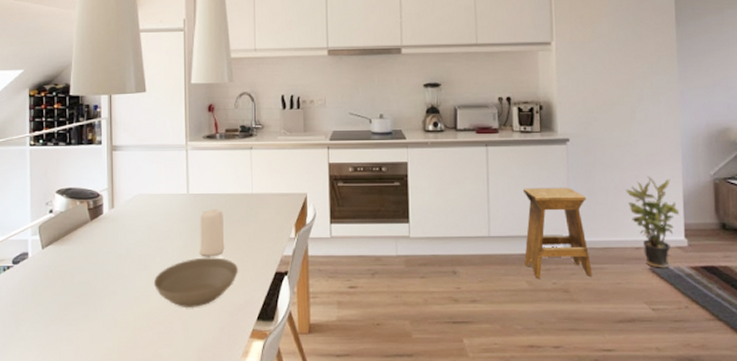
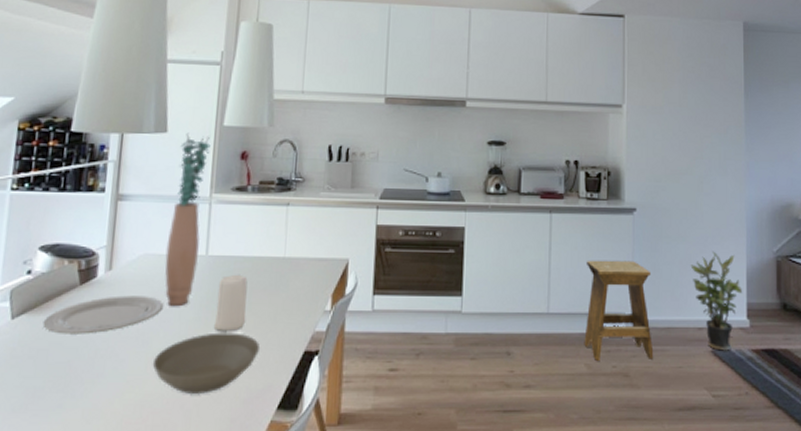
plate: none [66,228,158,260] -> present [43,295,164,334]
vase: none [155,91,182,236] -> present [165,132,211,305]

